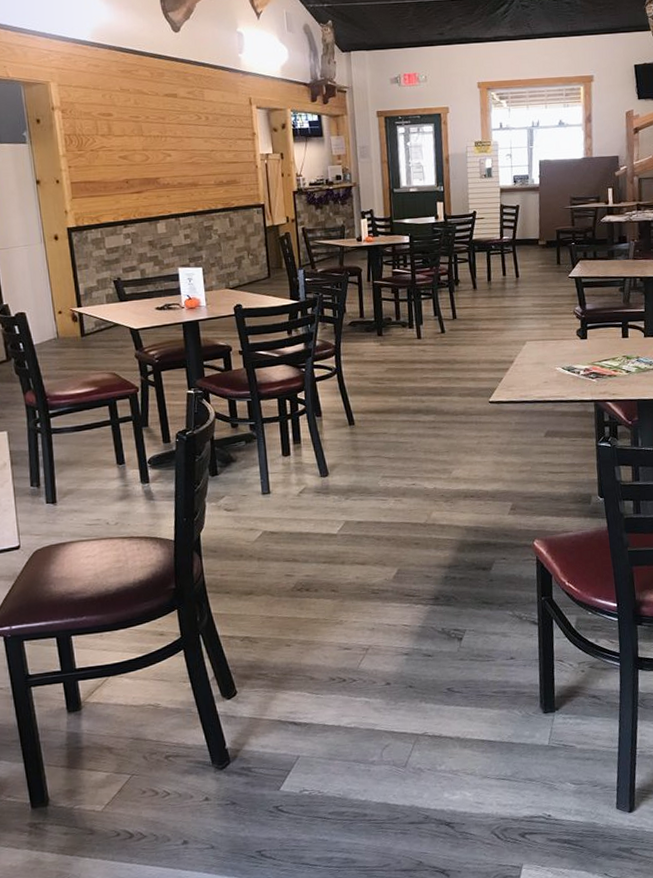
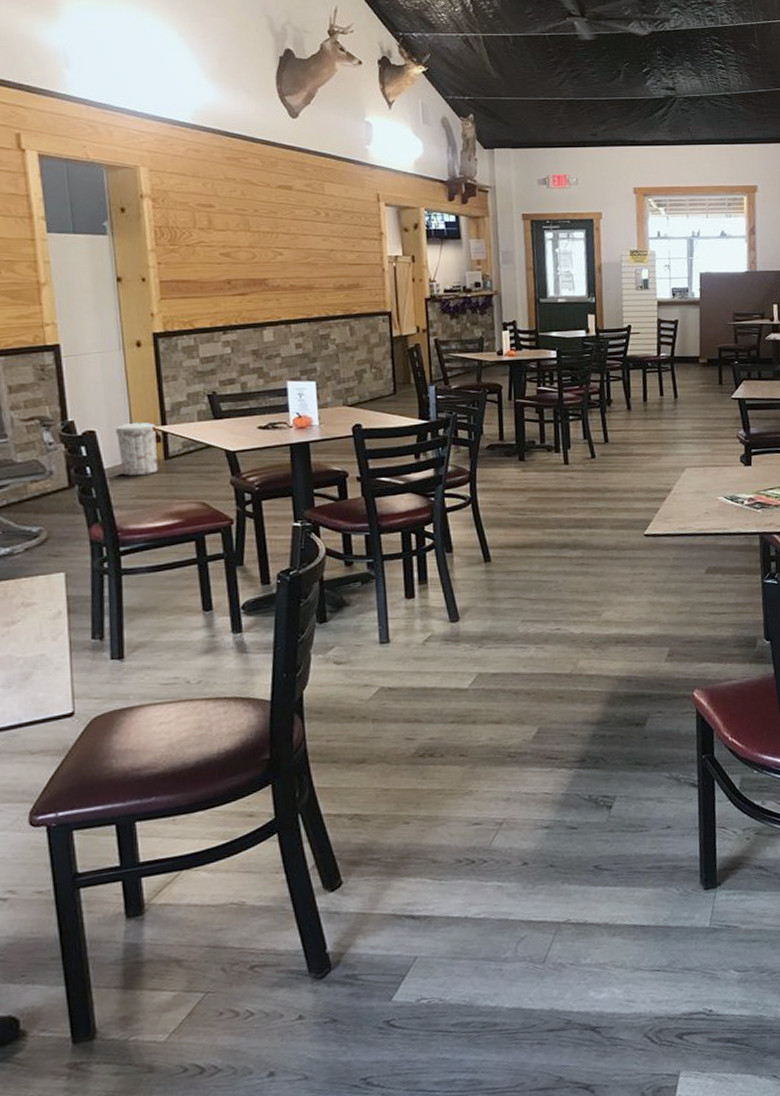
trash can: none [40,304,76,351] -> present [115,422,157,476]

